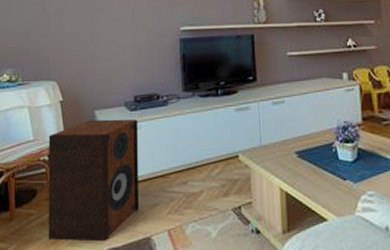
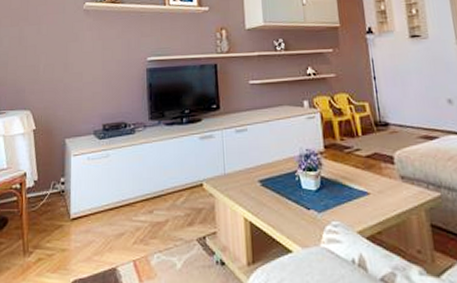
speaker: present [48,119,140,242] -> none [16,147,106,272]

